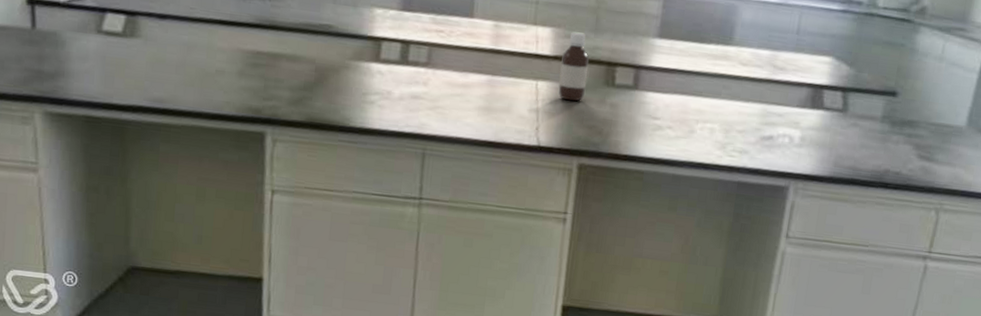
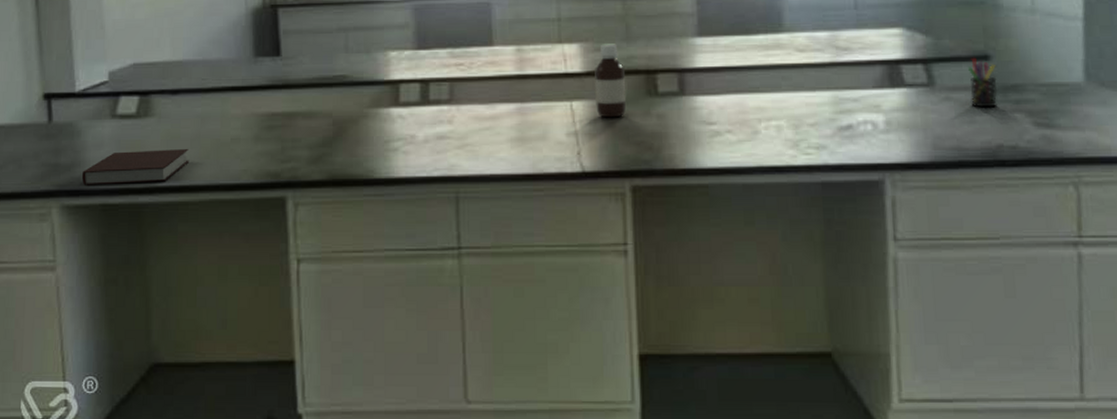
notebook: none [66,67,174,103] -> present [82,148,190,185]
pen holder: none [873,92,900,137] -> present [968,57,998,108]

